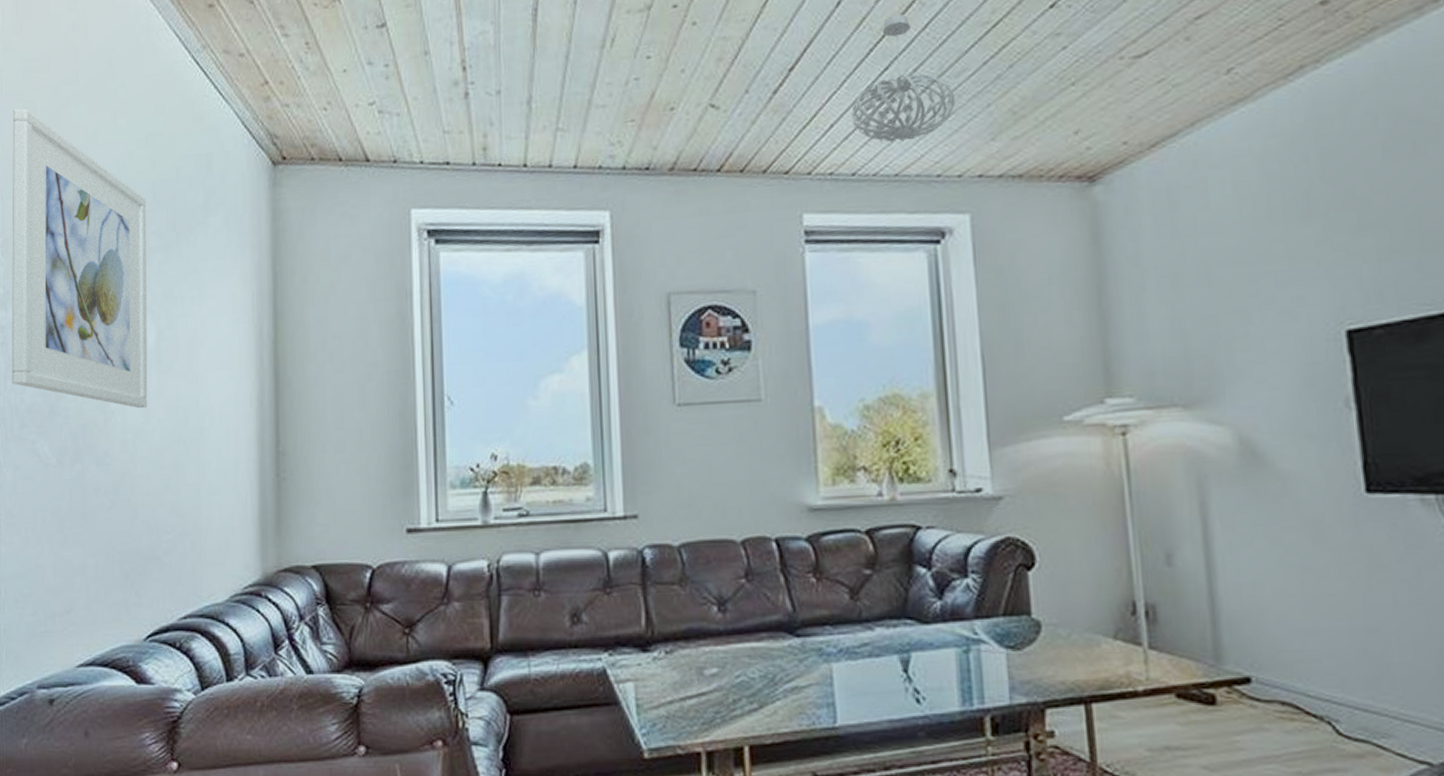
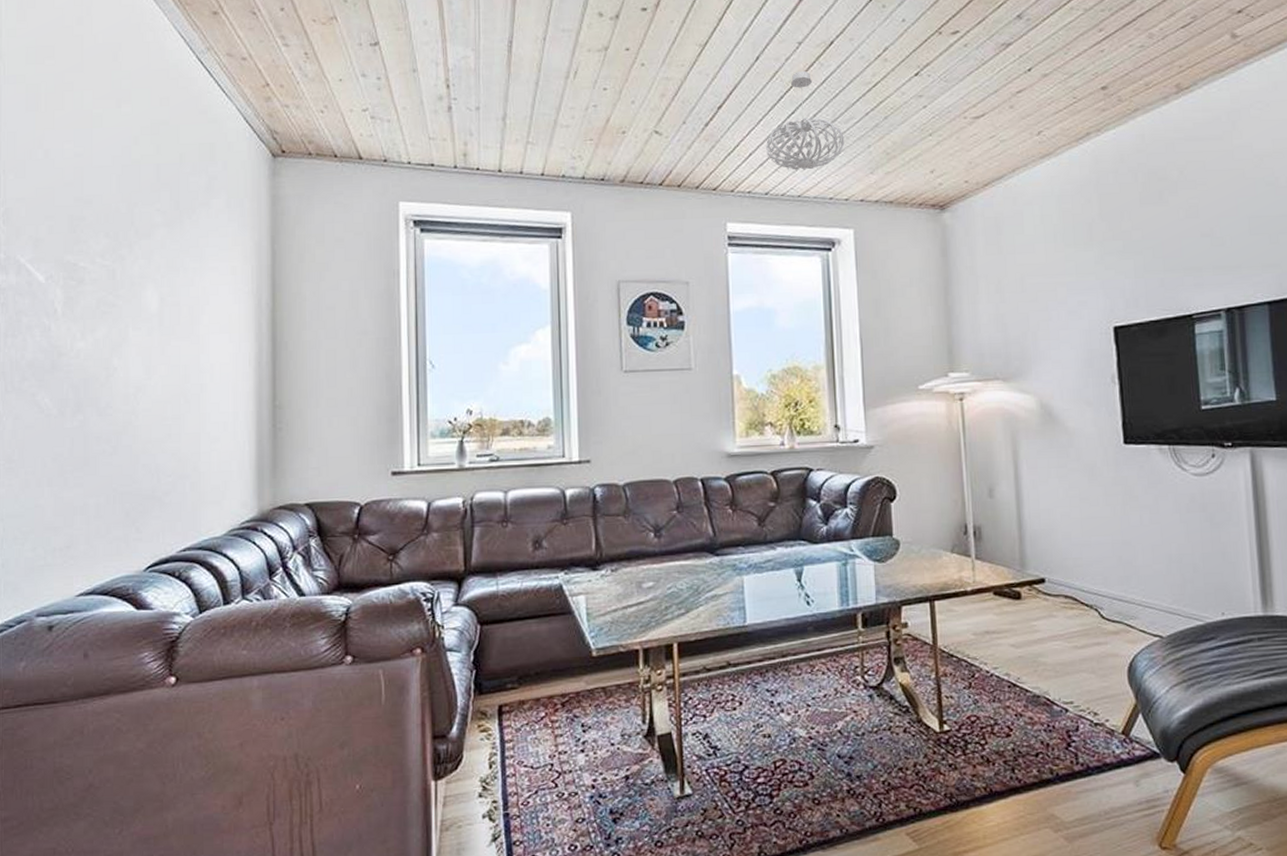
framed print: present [12,108,148,409] -> none [13,90,151,366]

